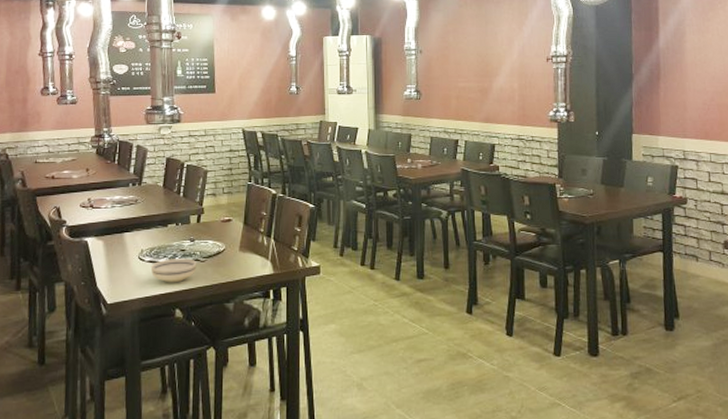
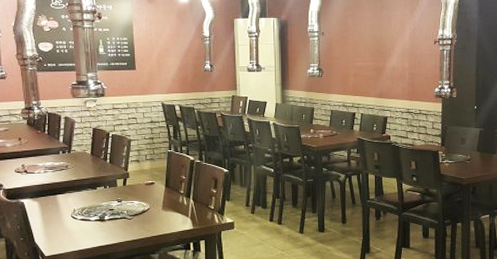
bowl: present [150,259,197,283] -> none [83,217,125,238]

